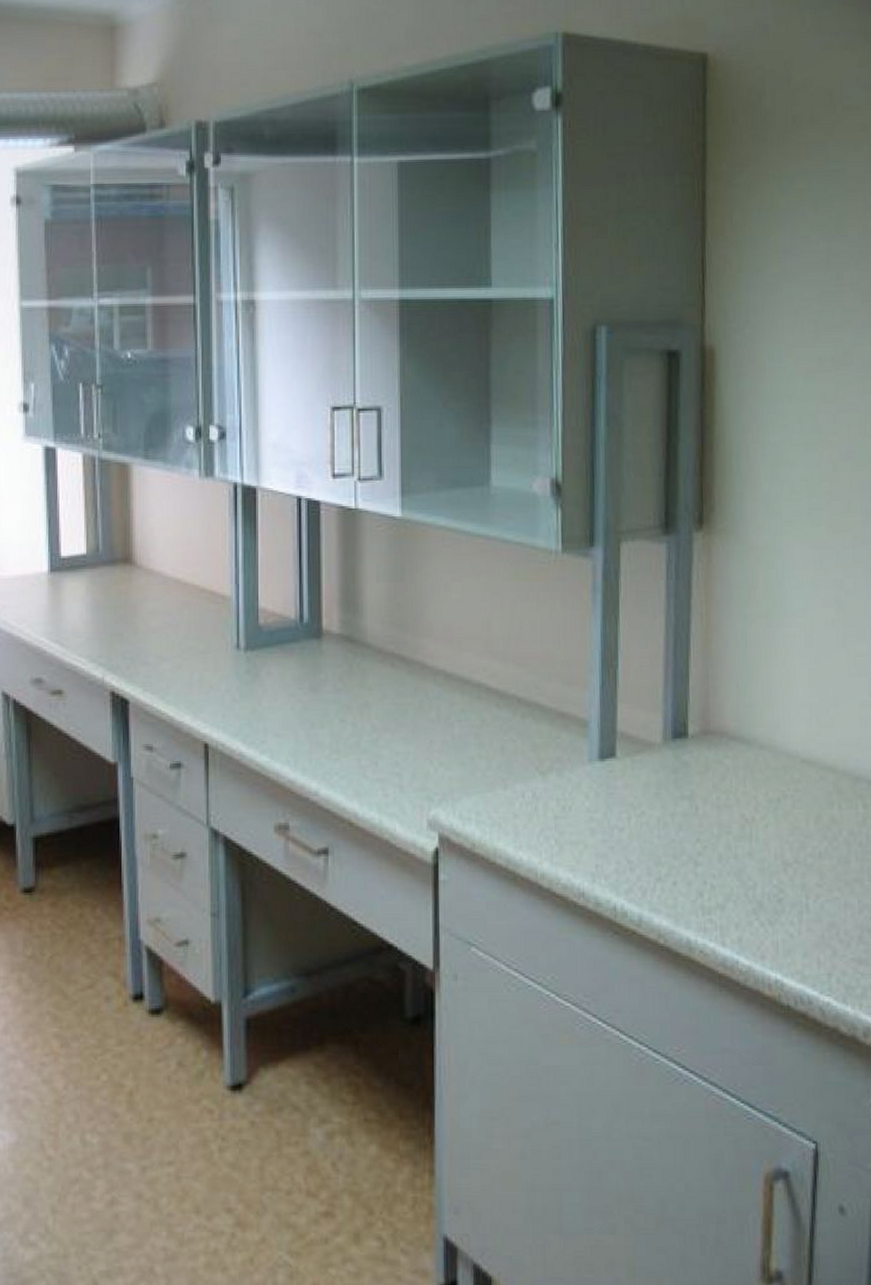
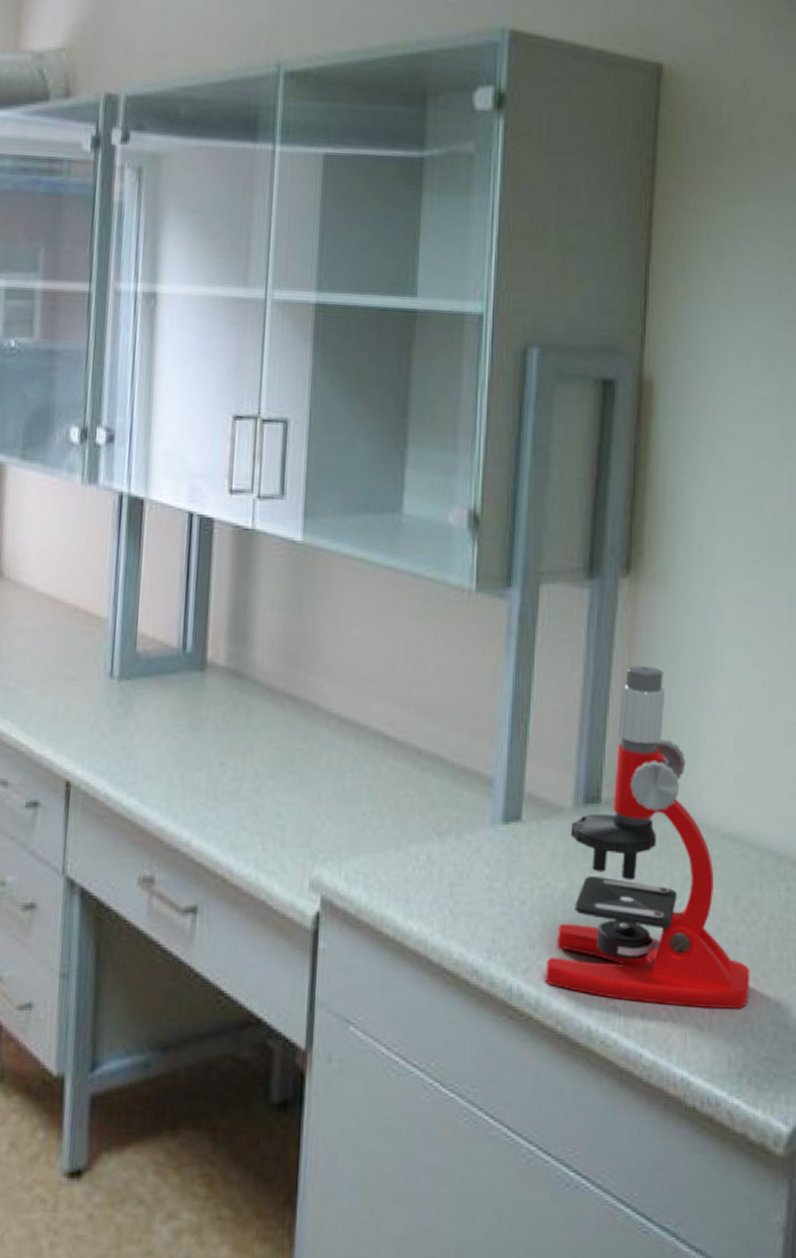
microscope: none [646,610,834,916] -> present [545,665,750,1009]

